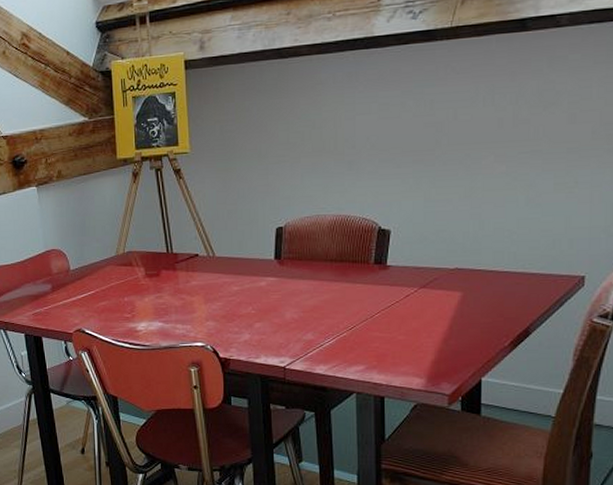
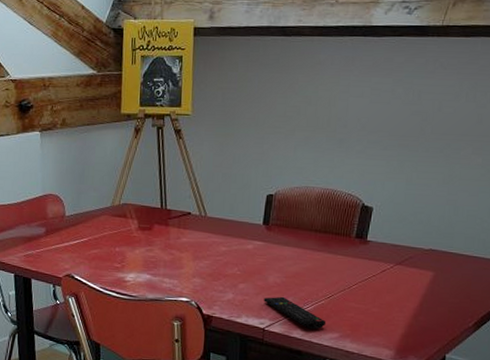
remote control: none [282,332,350,364] -> present [264,296,327,330]

